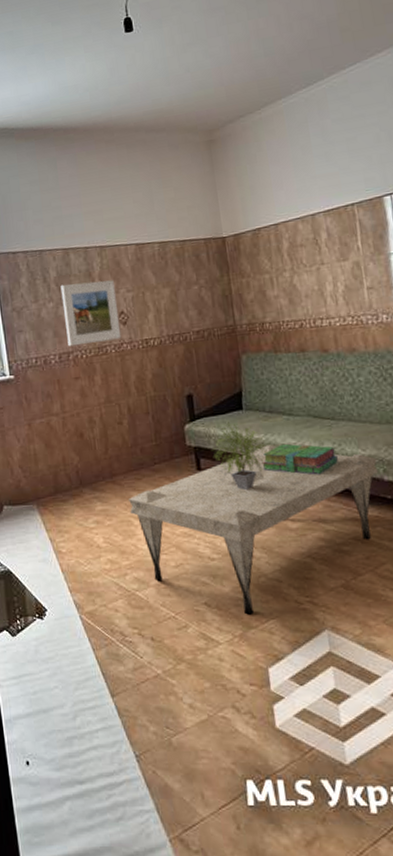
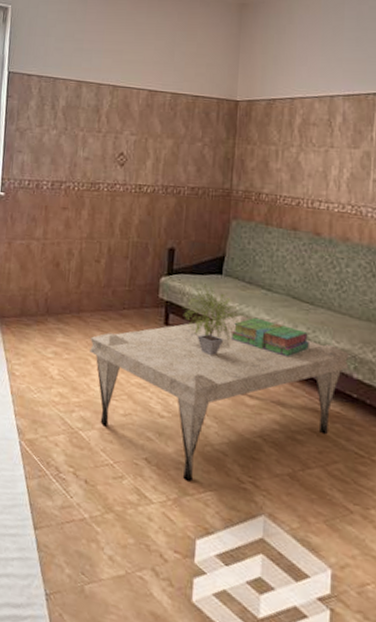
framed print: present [60,280,122,347] -> none [63,115,120,179]

